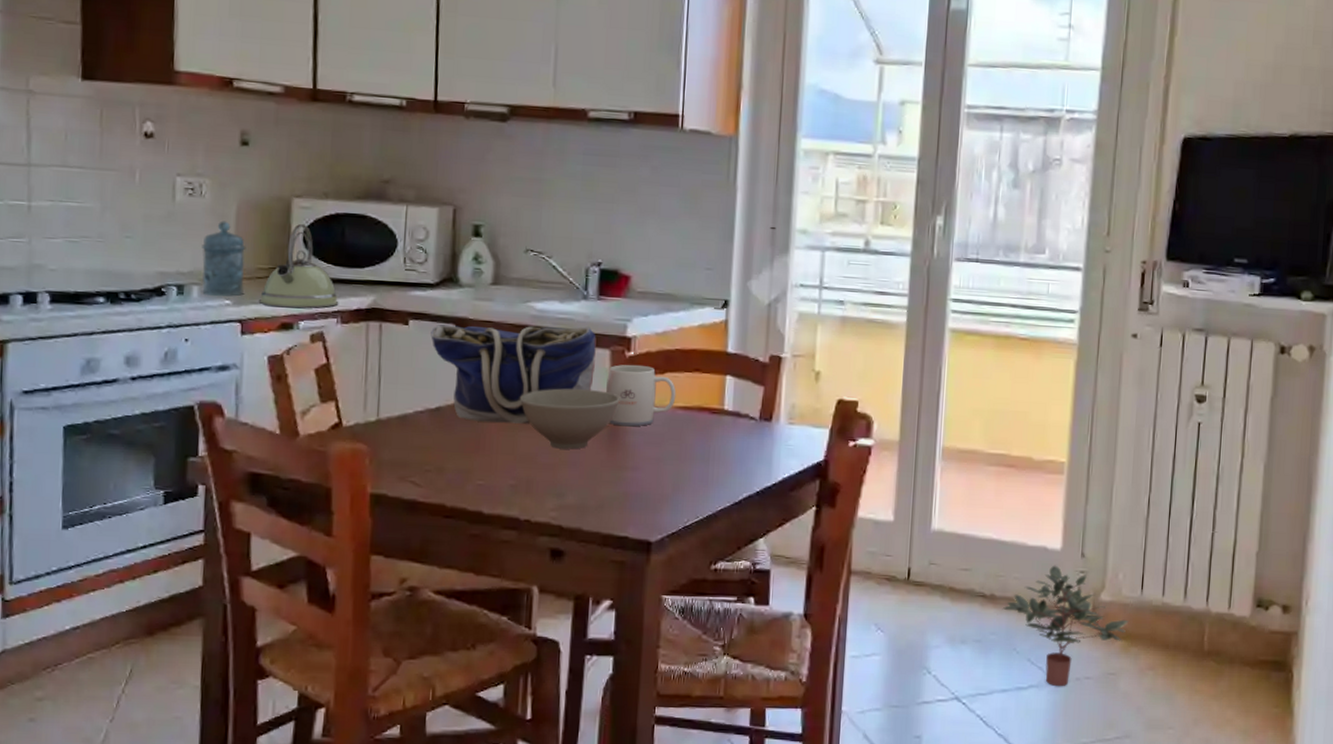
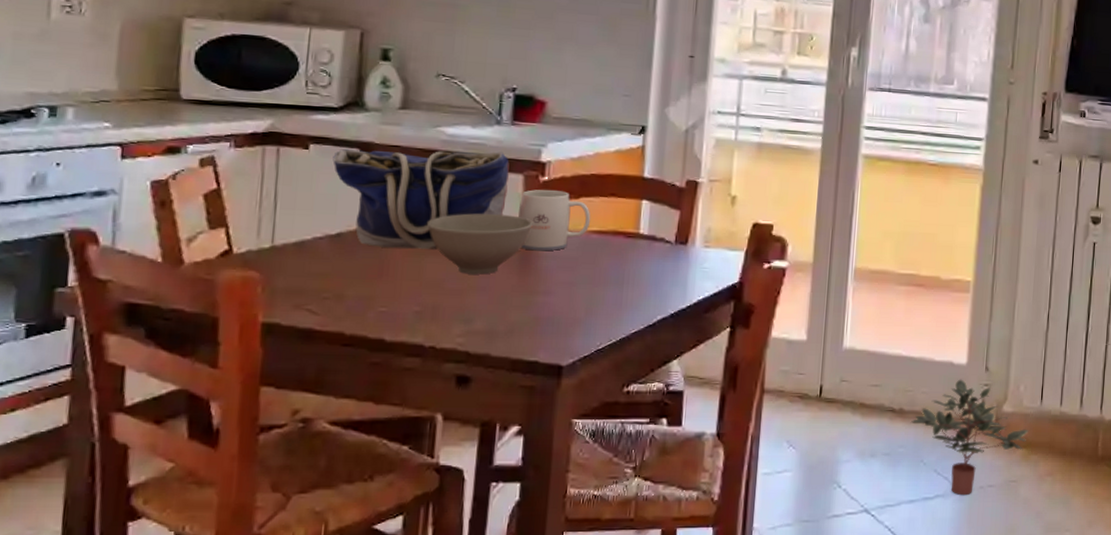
canister: present [202,221,246,297] -> none [78,40,130,120]
kettle: present [259,224,339,309] -> none [143,45,233,132]

